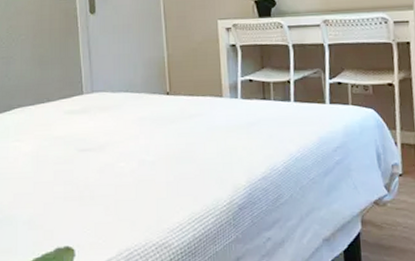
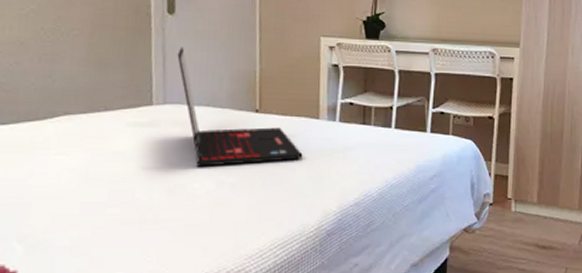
laptop: none [99,41,211,147] -> present [177,47,303,167]

